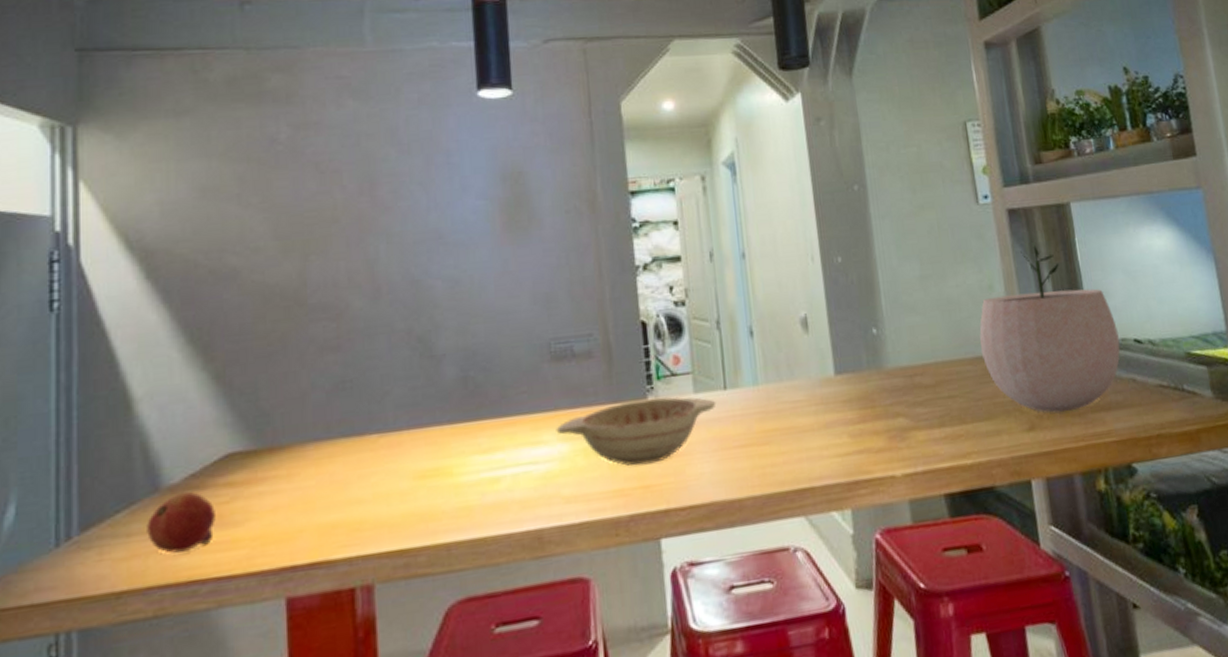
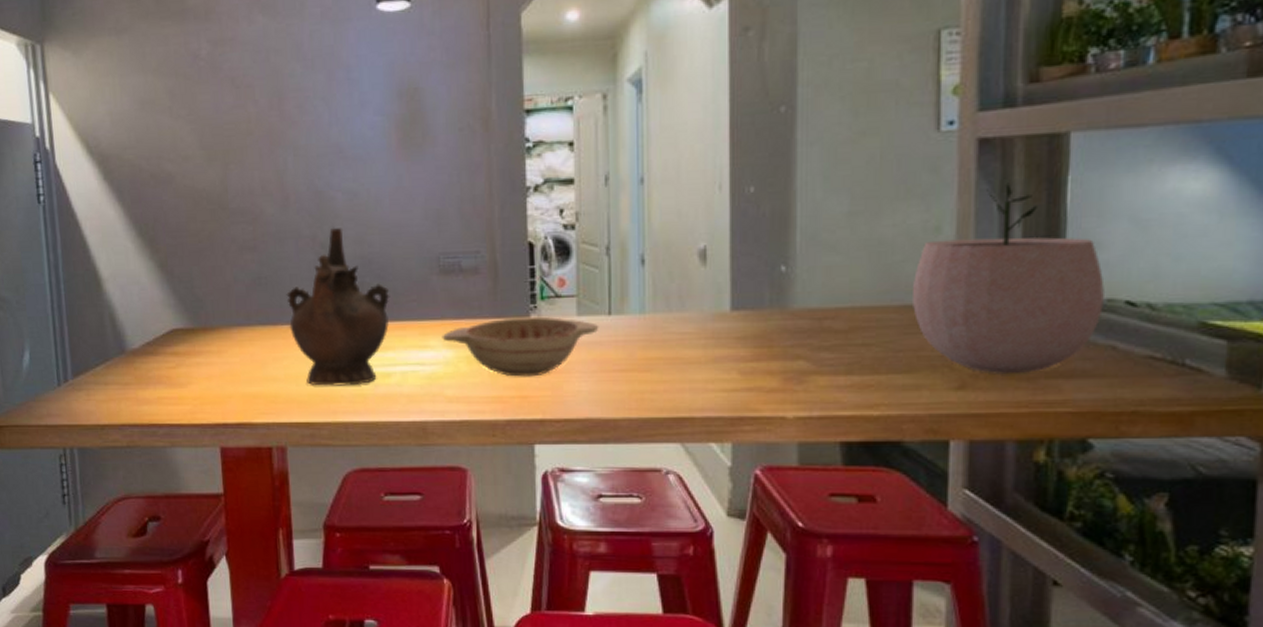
fruit: present [147,491,216,553] -> none [118,355,166,401]
ceremonial vessel: none [376,318,498,503] -> present [286,227,390,386]

